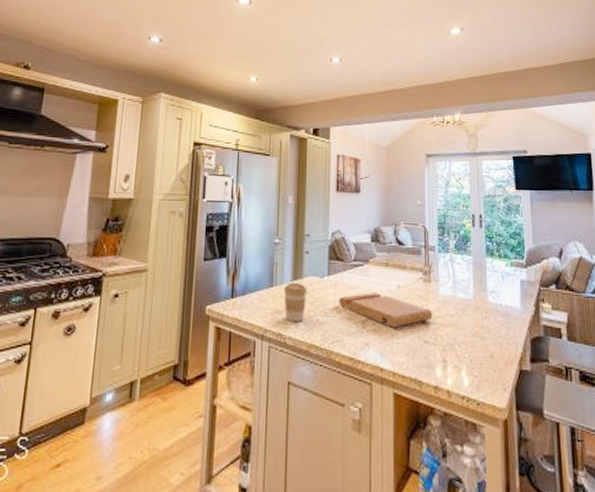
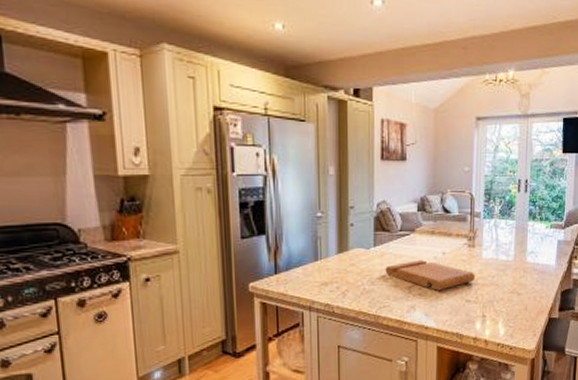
coffee cup: present [283,282,308,323] -> none [329,255,354,293]

